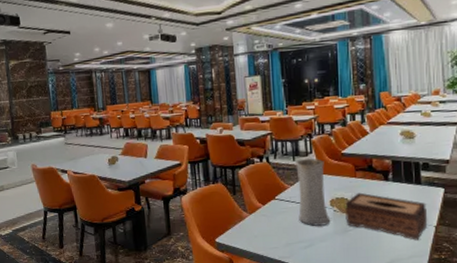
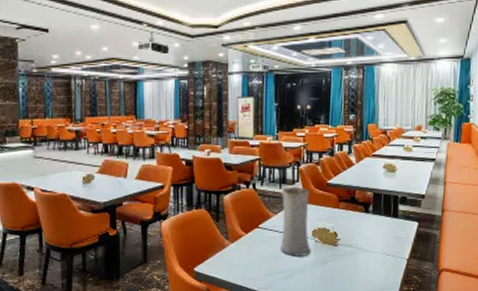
tissue box: present [345,192,428,241] -> none [326,223,402,273]

